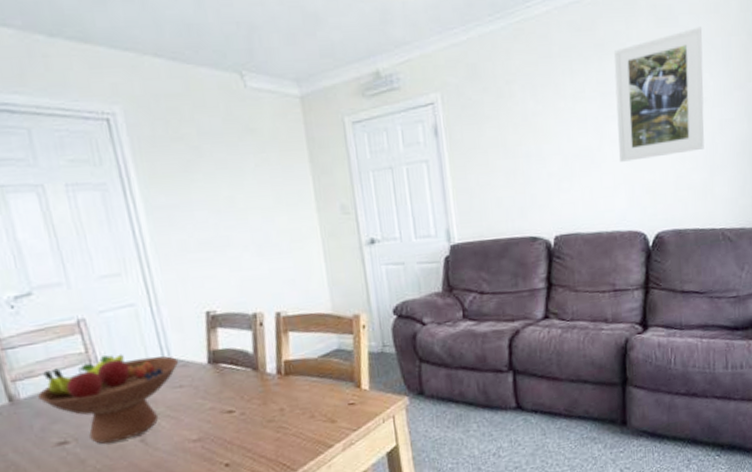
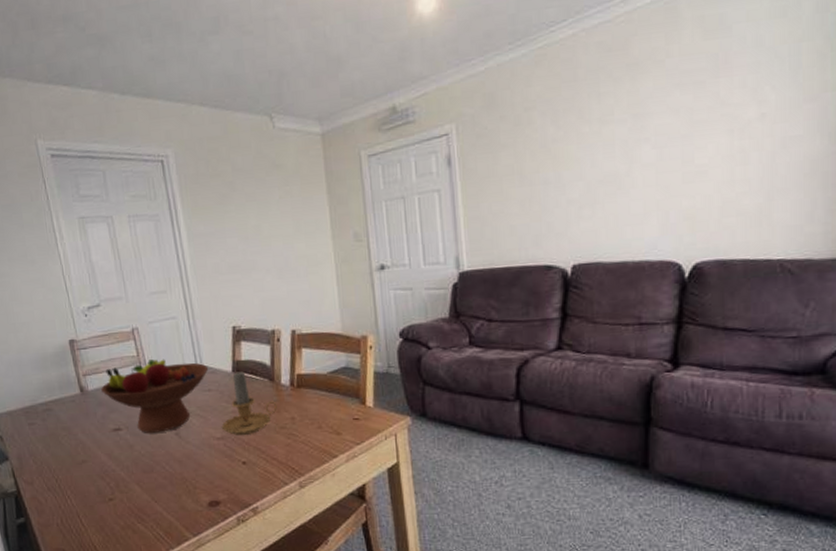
candle: none [197,361,263,435] -> present [221,370,277,435]
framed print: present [613,26,704,162] -> none [649,34,763,187]

